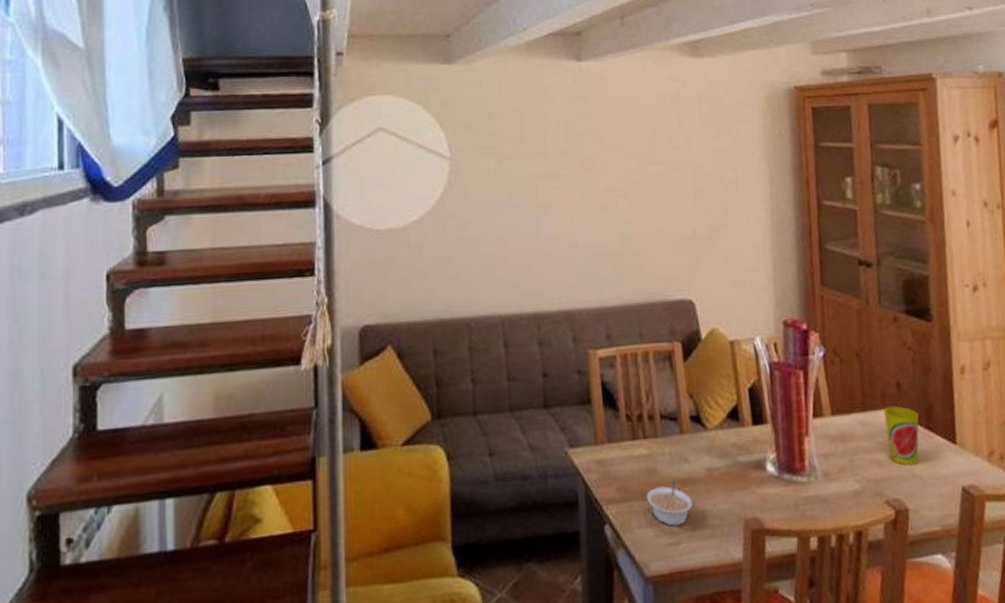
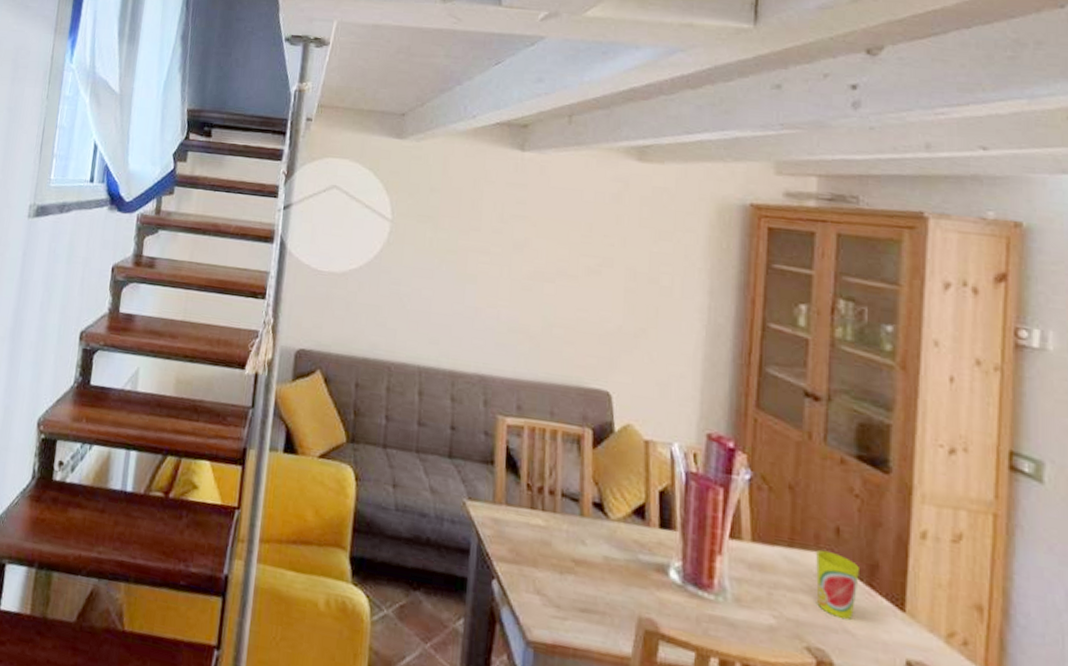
legume: present [646,479,694,527] -> none [537,556,586,603]

